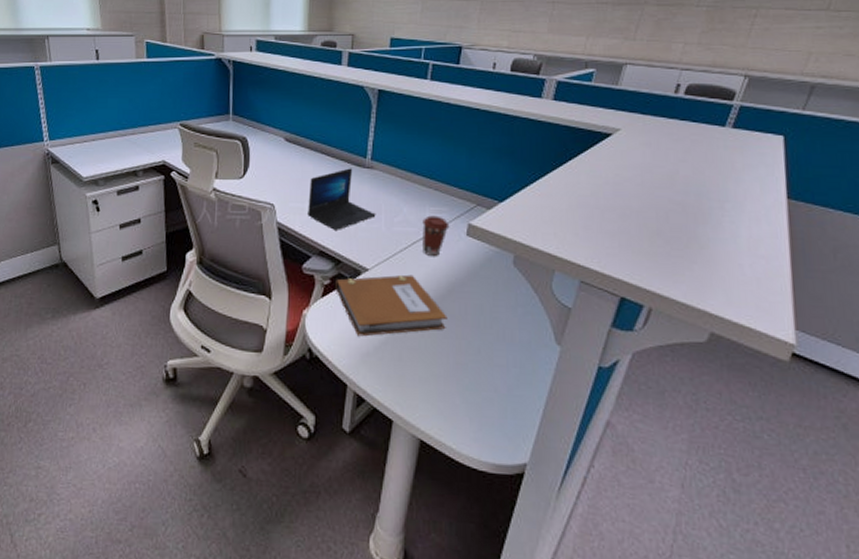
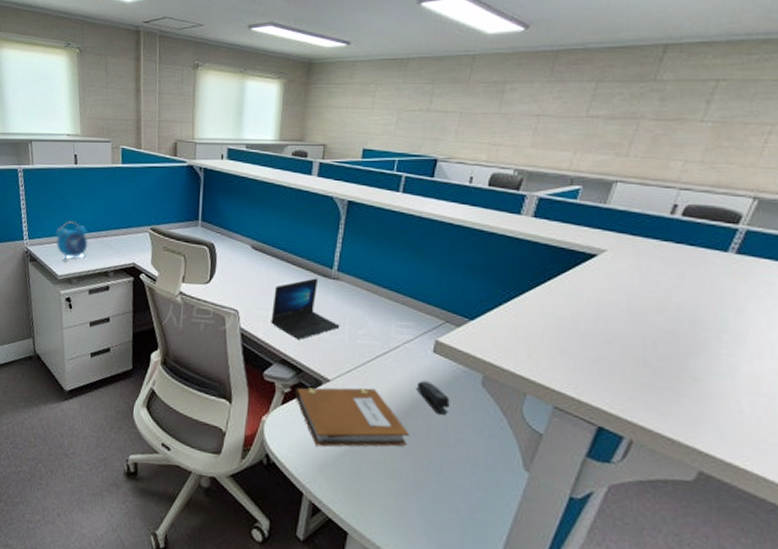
alarm clock: none [79,119,114,161] -> present [56,221,88,261]
coffee cup: present [423,215,450,256] -> none [386,329,416,371]
stapler: none [452,264,484,296] -> present [416,381,450,415]

